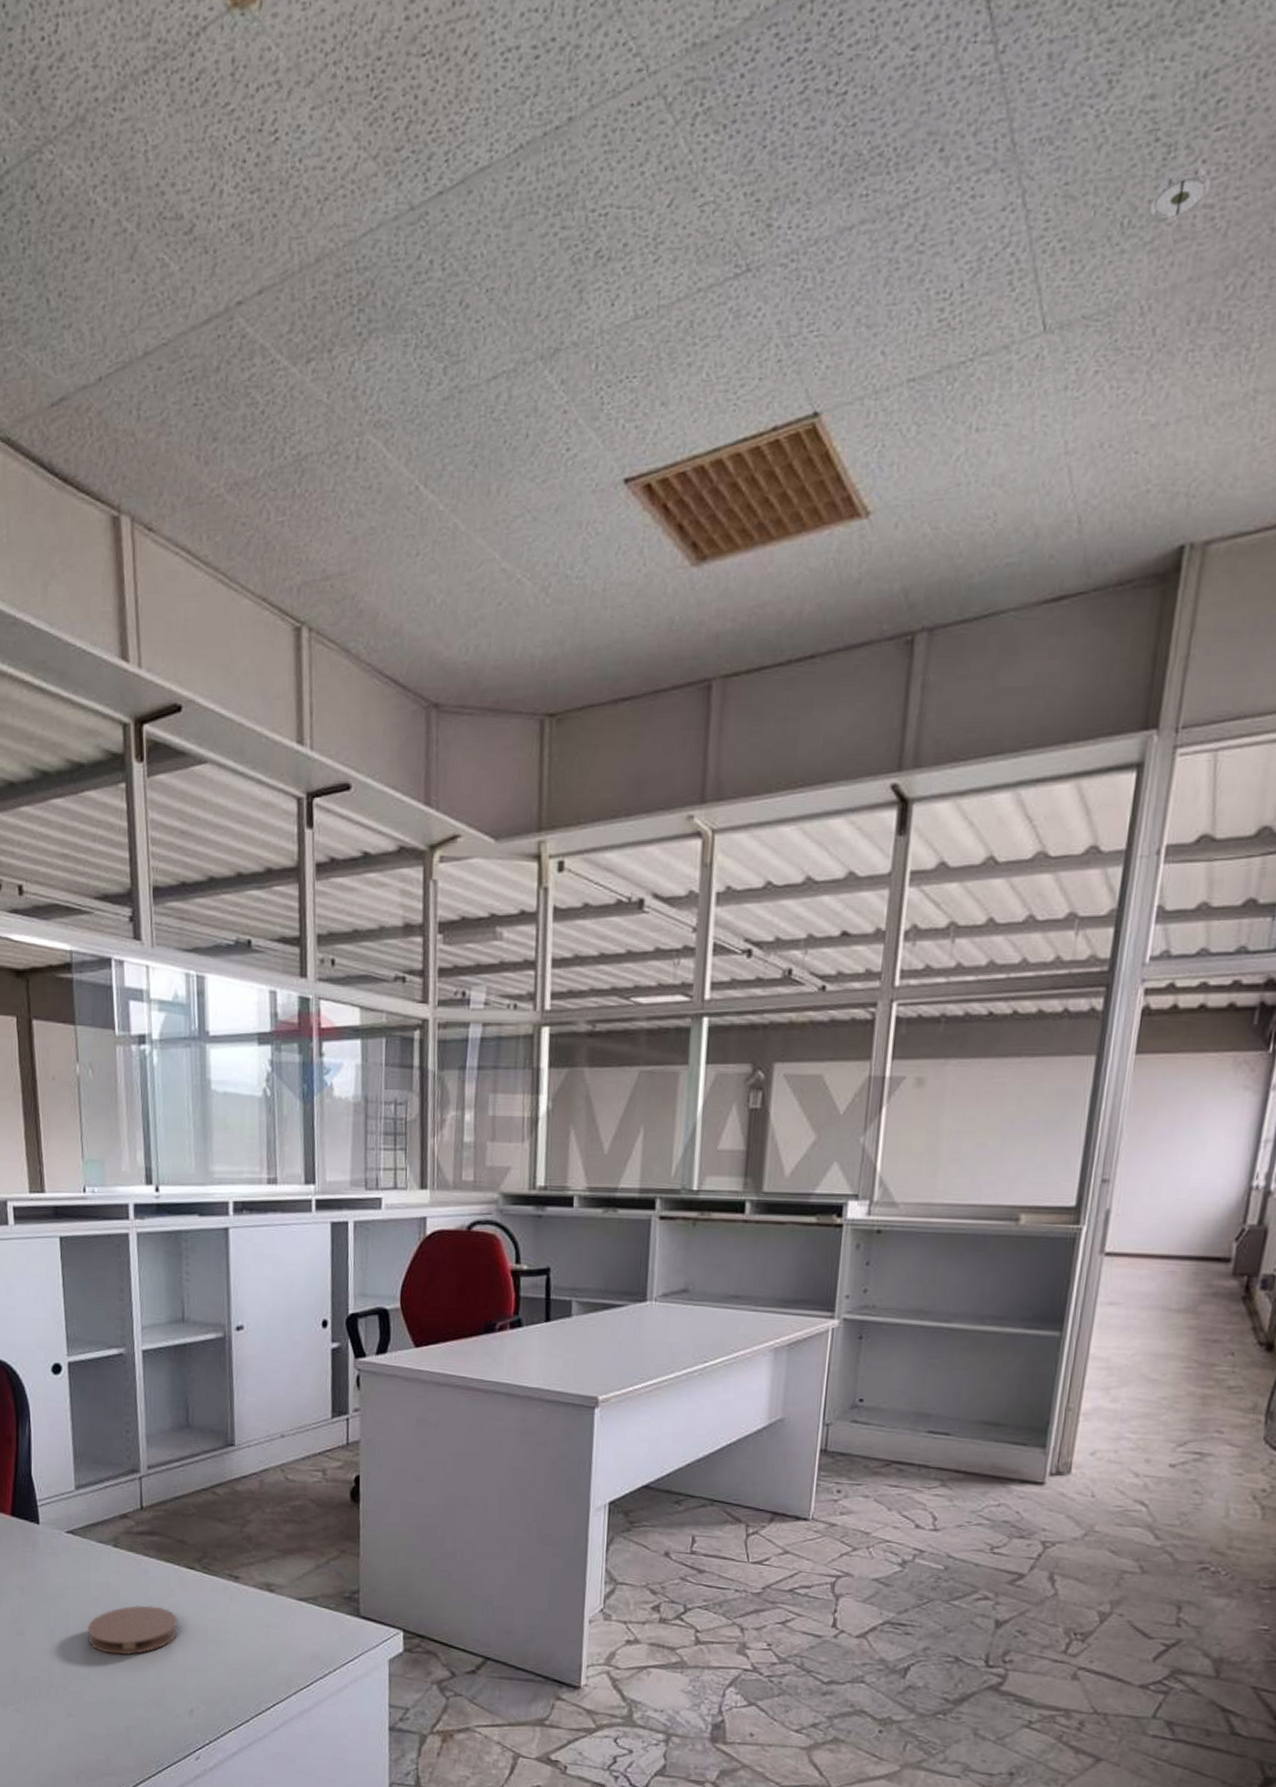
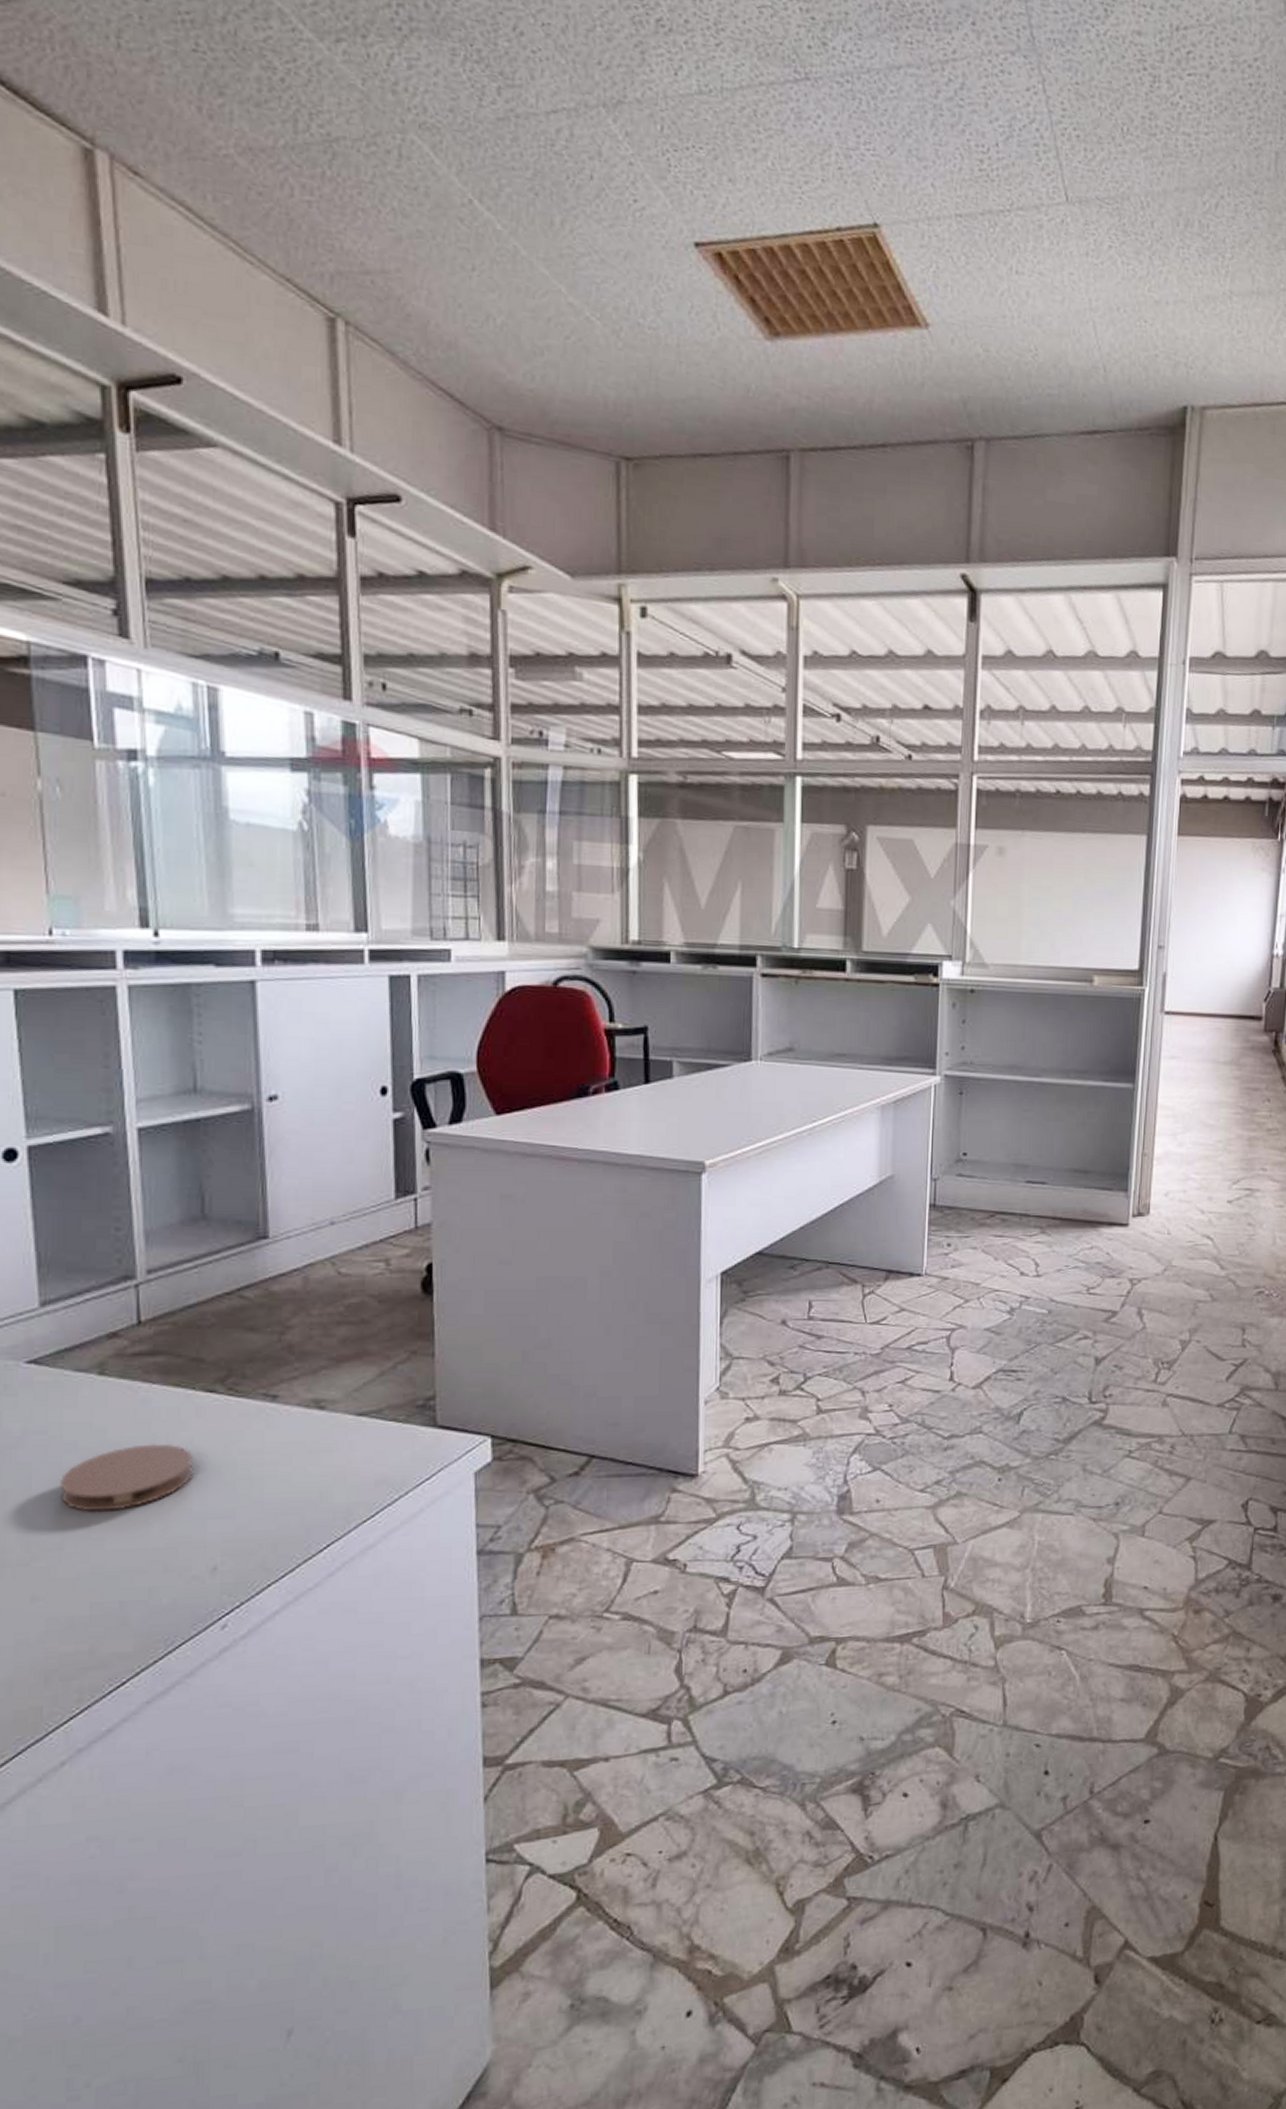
smoke detector: present [1146,165,1211,226] -> none [1141,97,1187,137]

